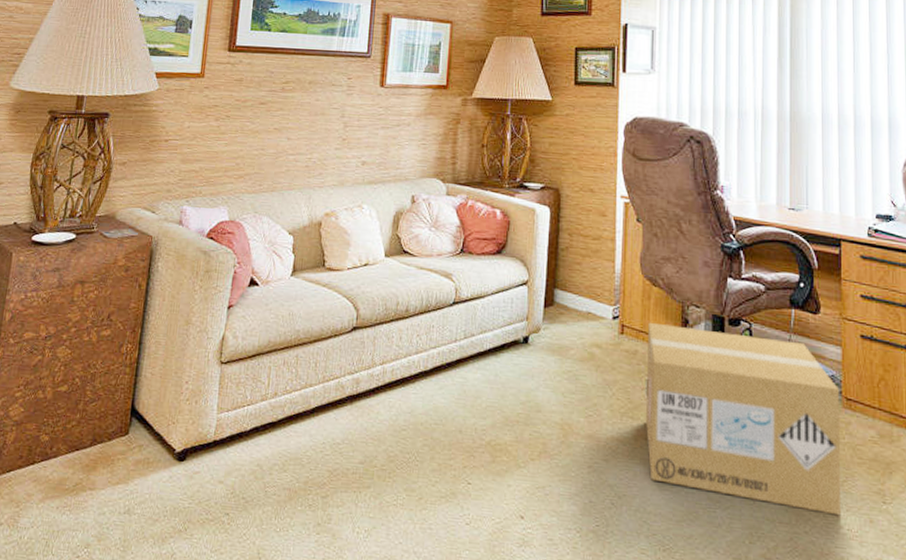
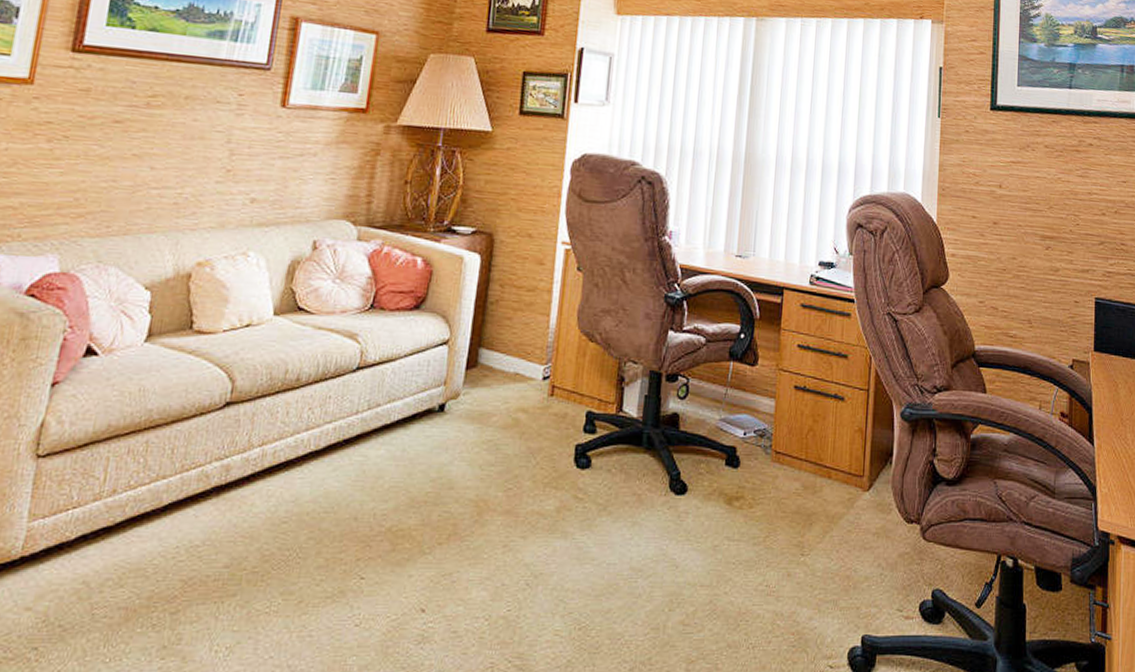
cardboard box: present [646,322,841,516] -> none [570,381,770,573]

